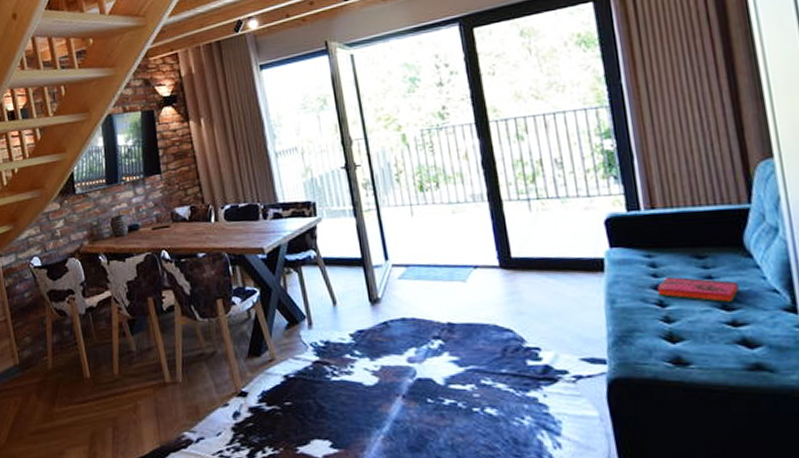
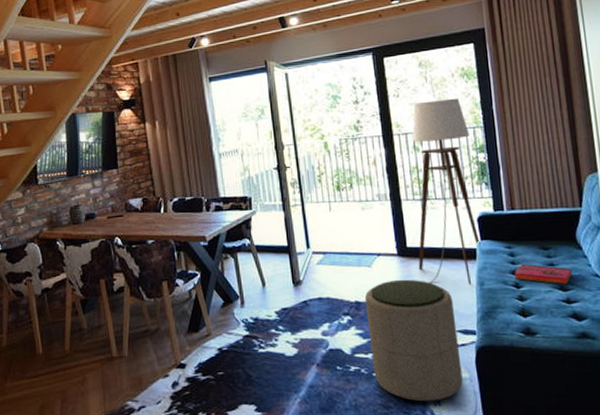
ottoman: none [459,296,591,444] -> present [364,279,463,402]
floor lamp: none [513,72,609,304] -> present [411,98,480,286]

